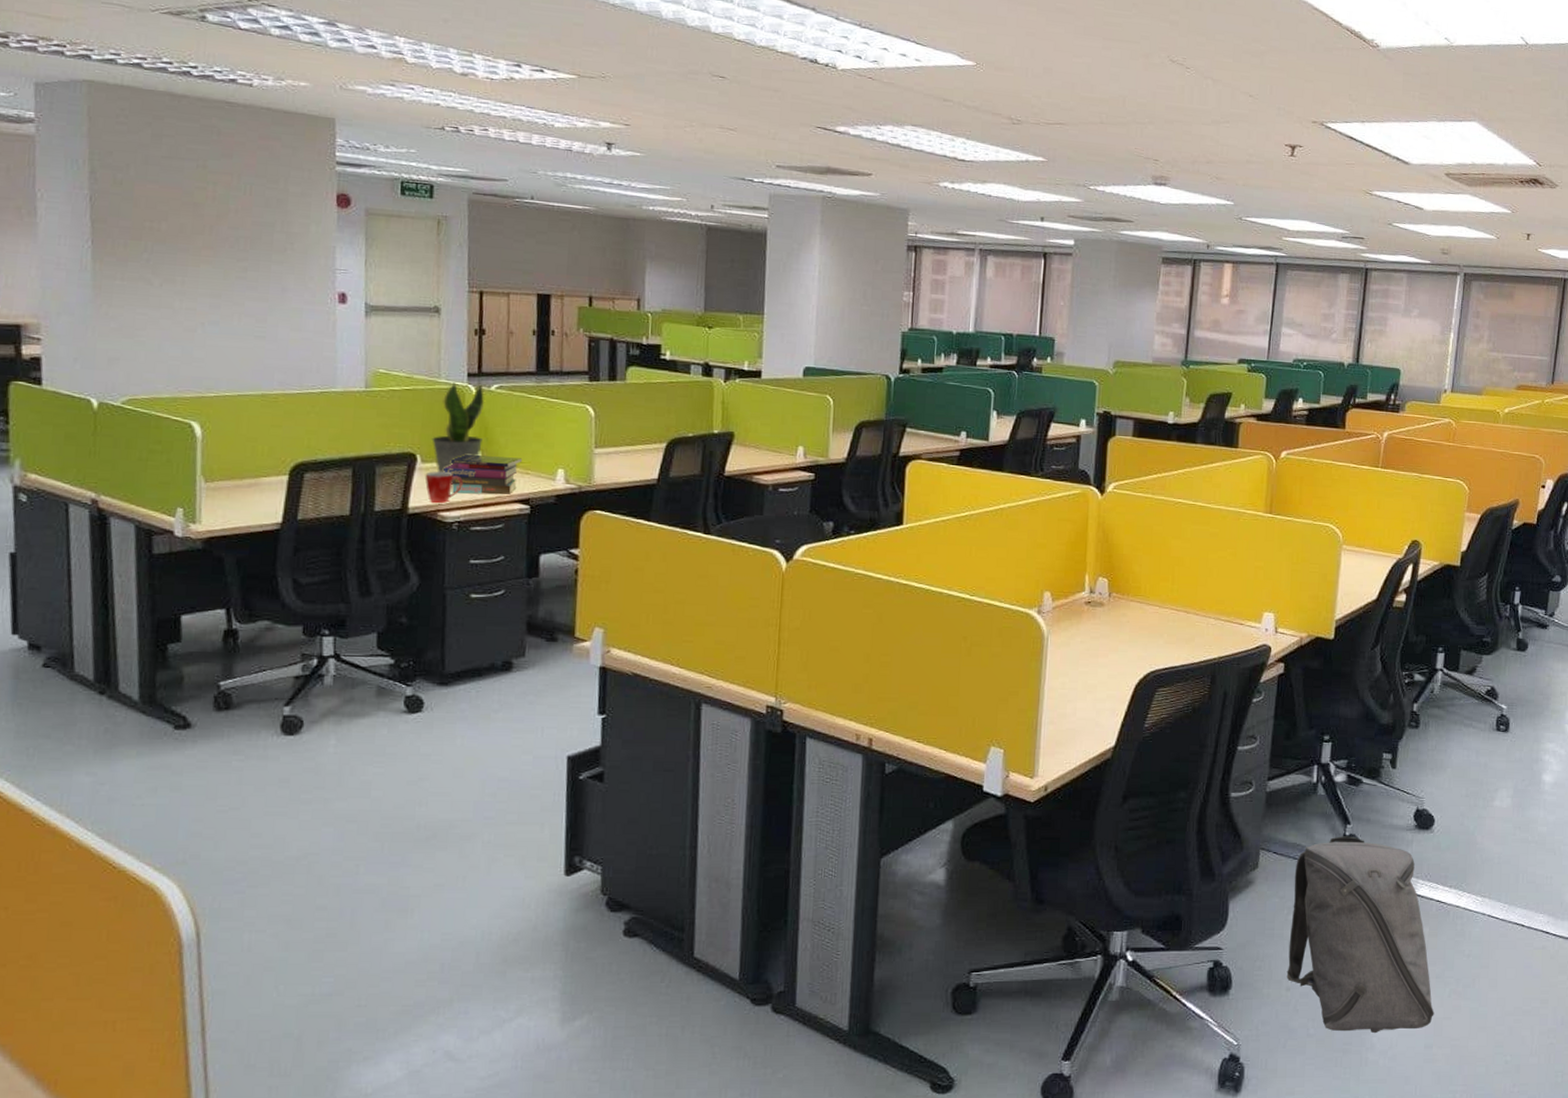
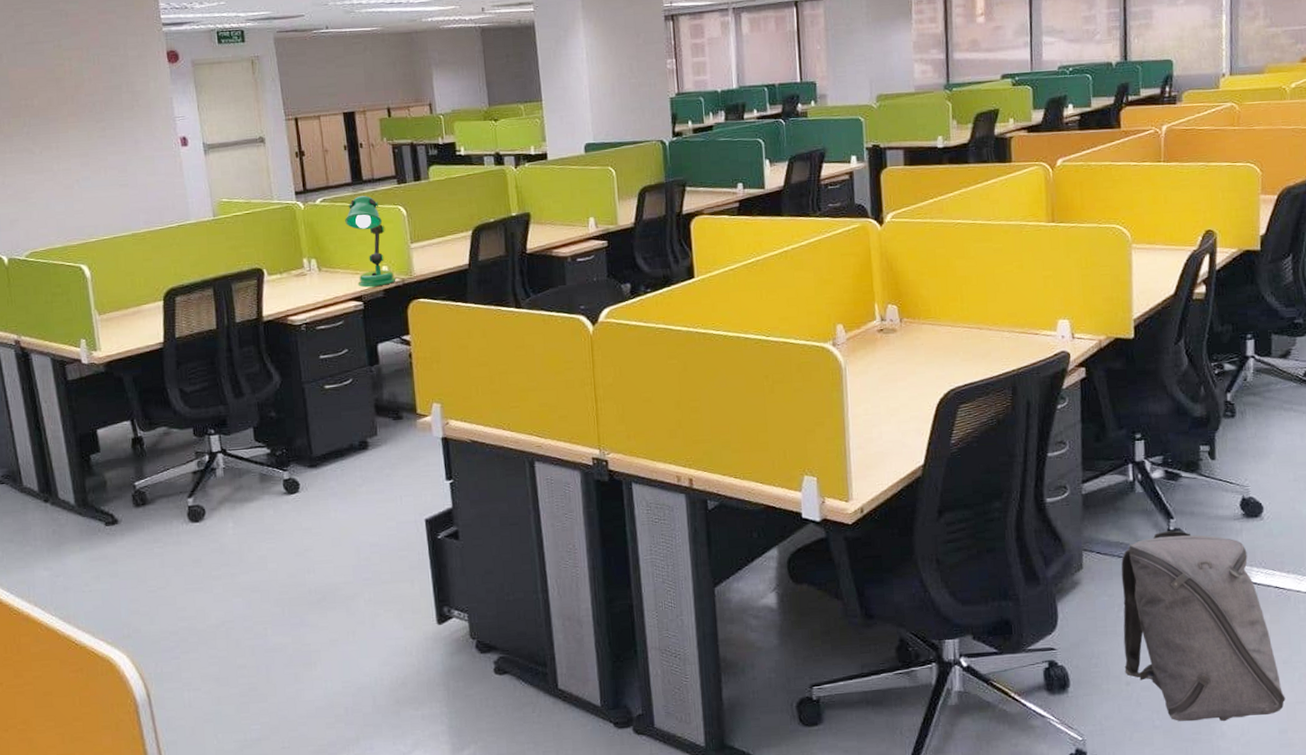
mug: present [425,472,463,504] -> none [272,281,305,310]
potted plant: present [432,382,485,474] -> none [273,200,316,283]
books: present [443,455,523,495] -> none [287,261,352,299]
desk lamp: none [522,388,572,491] -> present [345,196,396,287]

